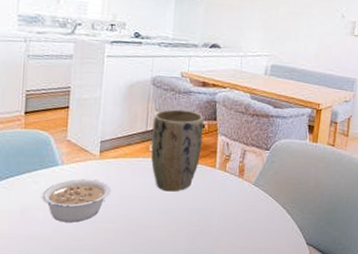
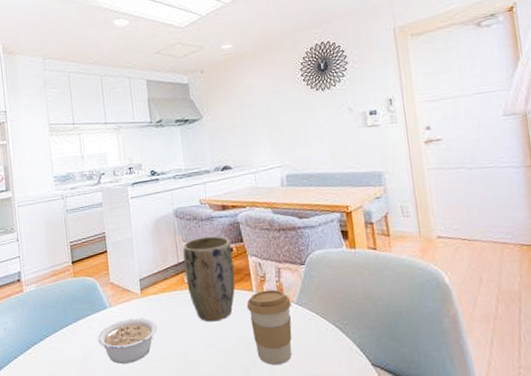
coffee cup: none [206,168,249,237] -> present [246,289,292,366]

